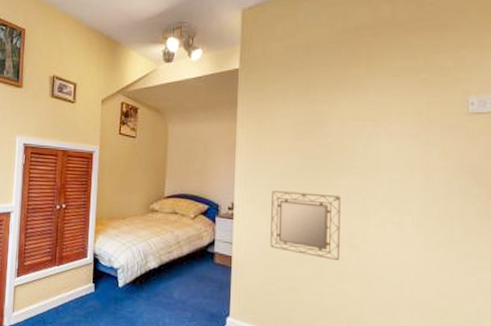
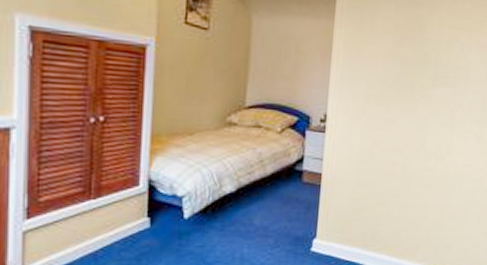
home mirror: present [270,191,341,260] -> none [362,101,432,172]

